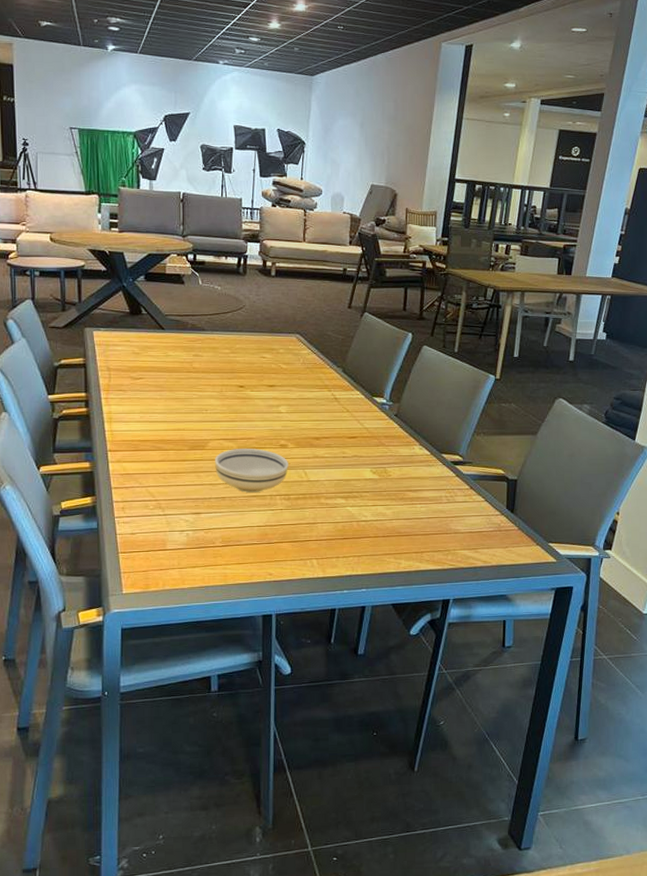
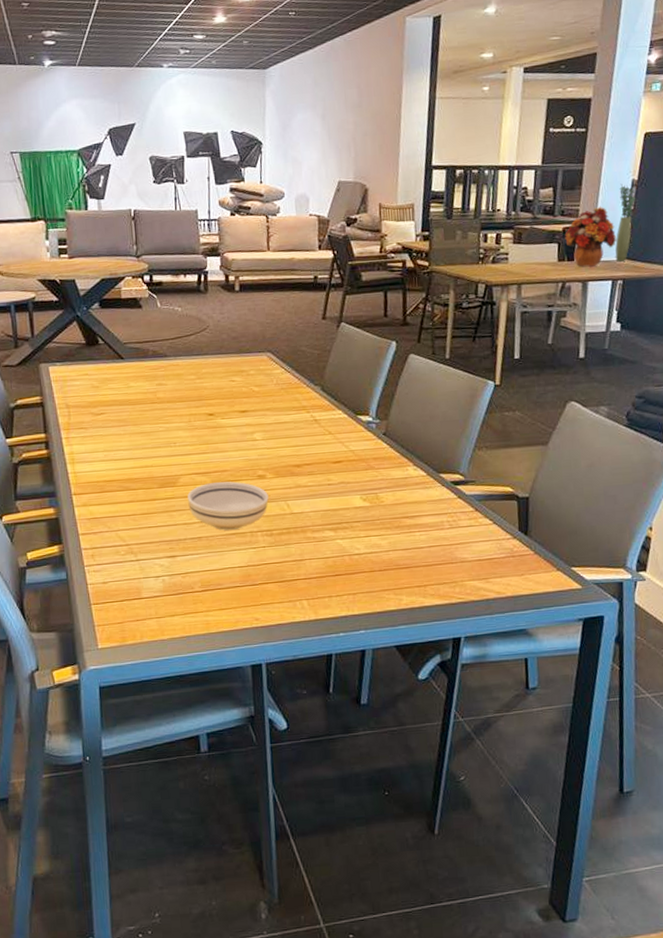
flower arrangement: none [565,229,608,281] -> present [565,206,616,268]
vase: none [606,211,628,280] -> present [614,183,636,263]

